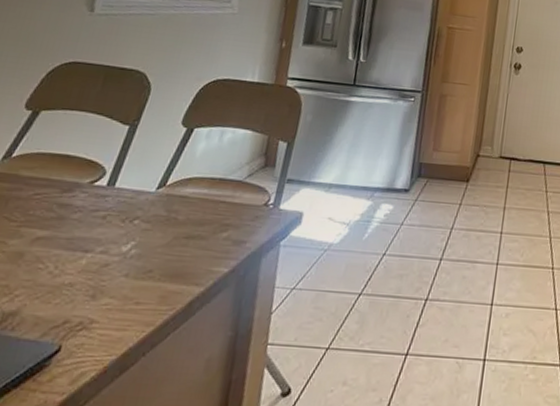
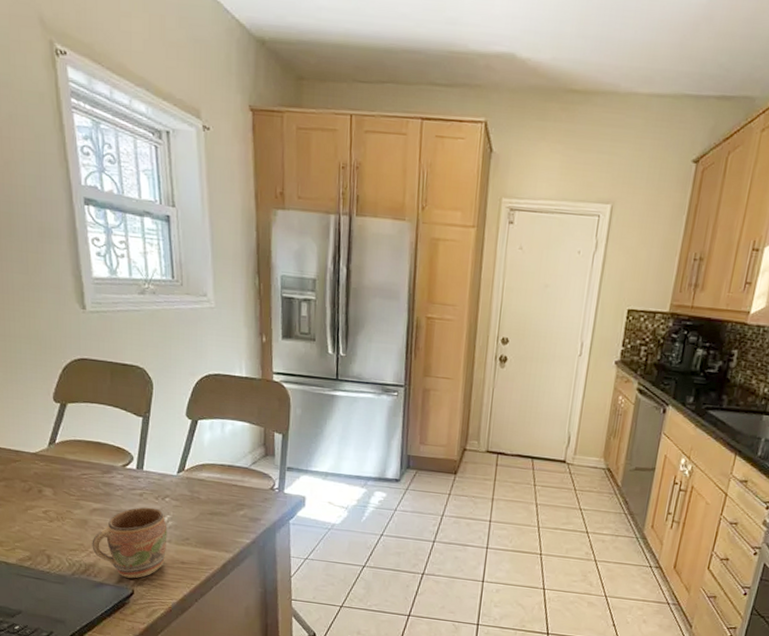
mug: none [19,232,128,329] -> present [92,507,167,579]

